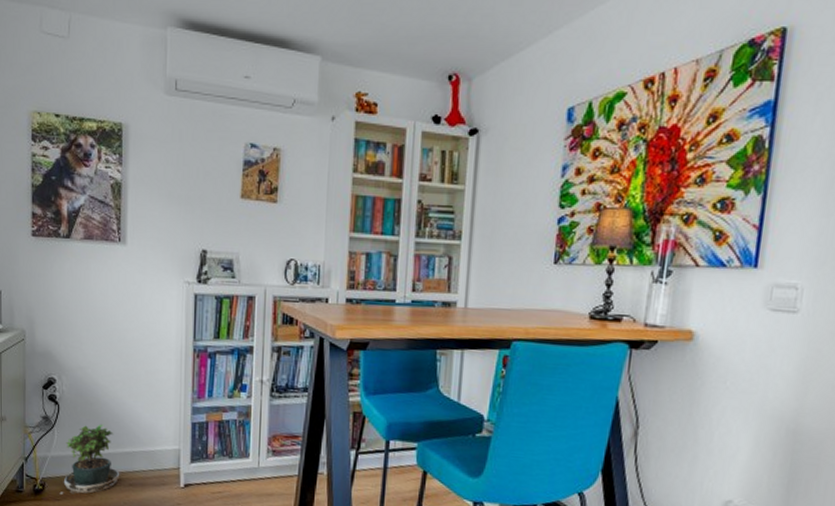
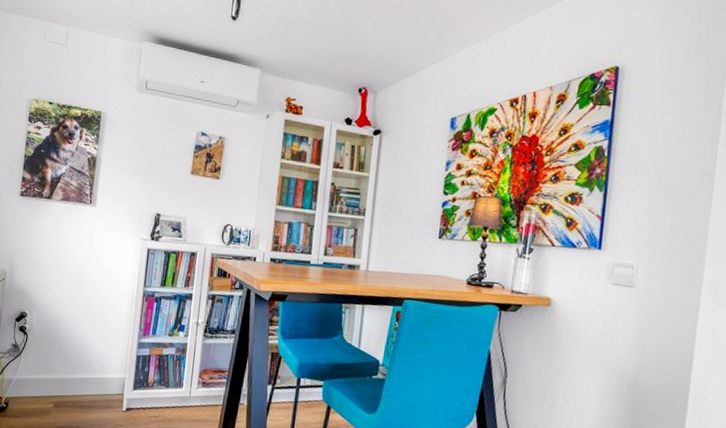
potted plant: present [59,424,120,494] -> none [20,353,73,413]

